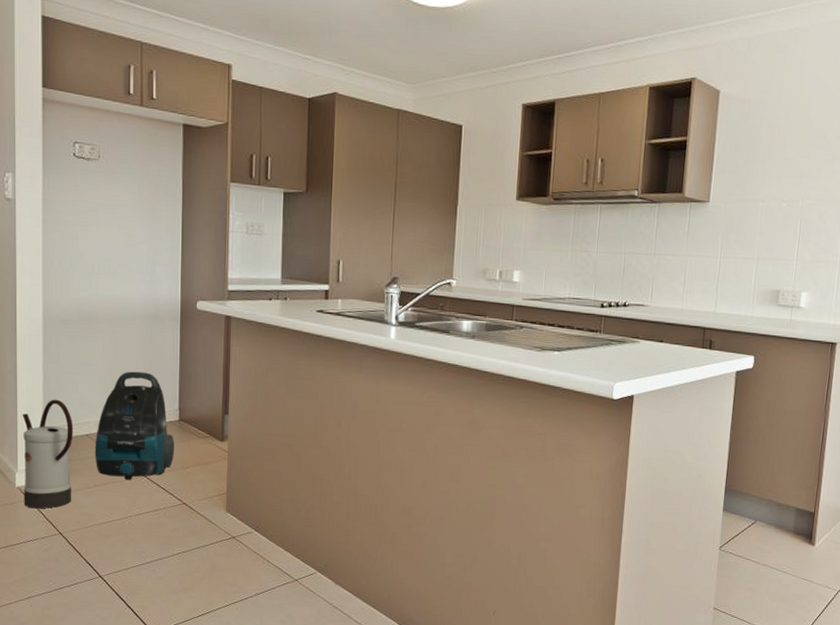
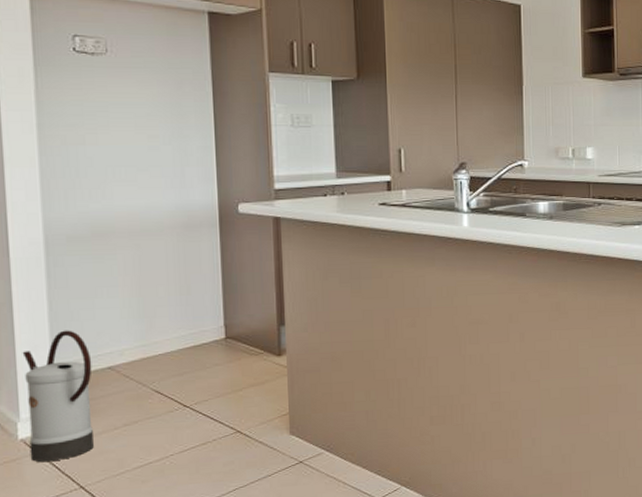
vacuum cleaner: present [94,371,175,480] -> none [120,288,223,413]

